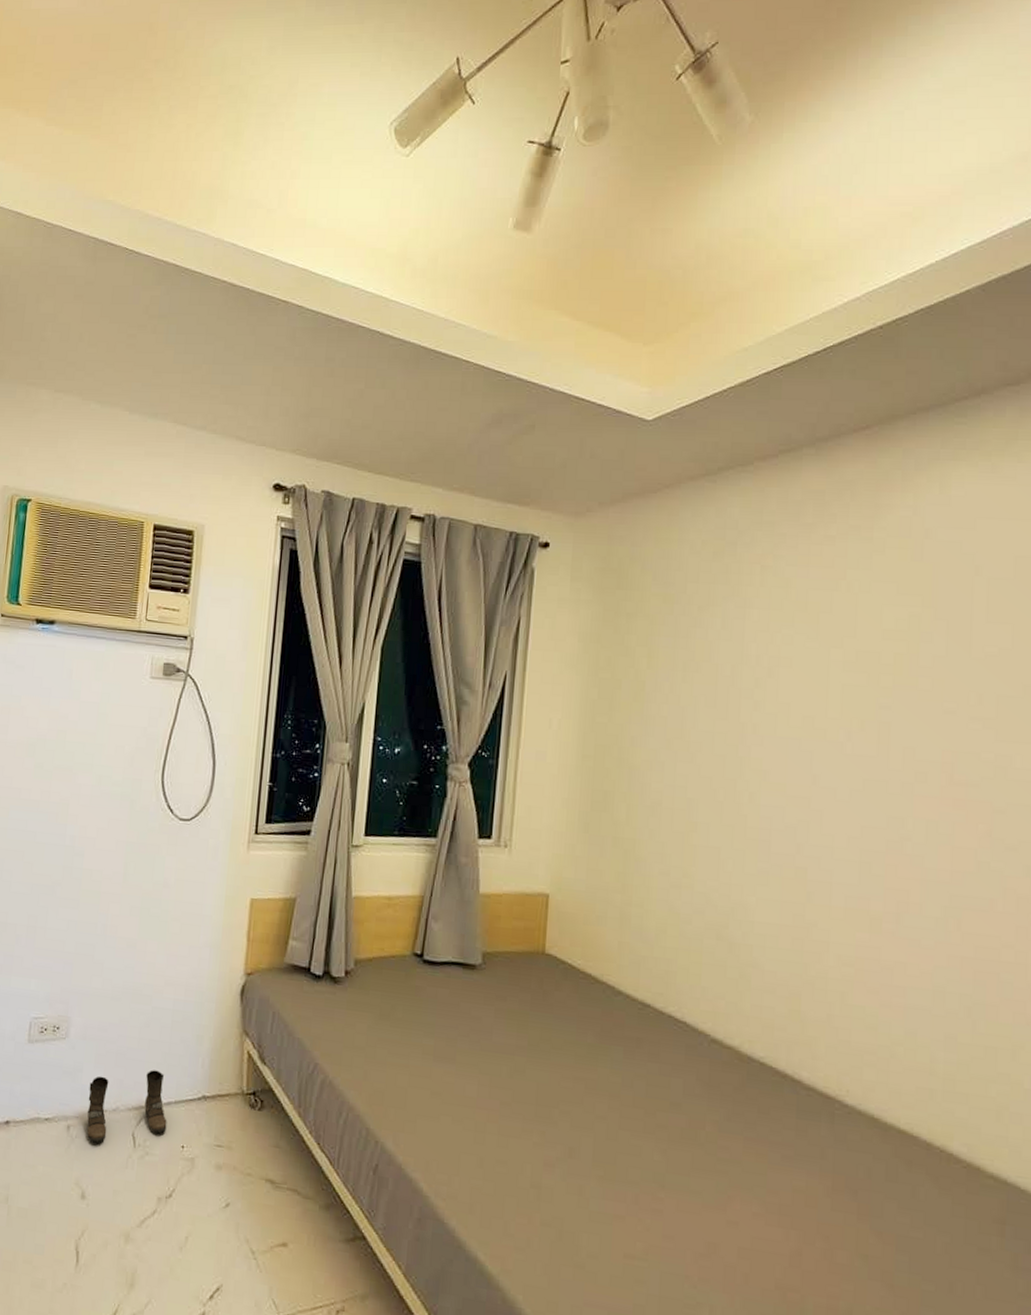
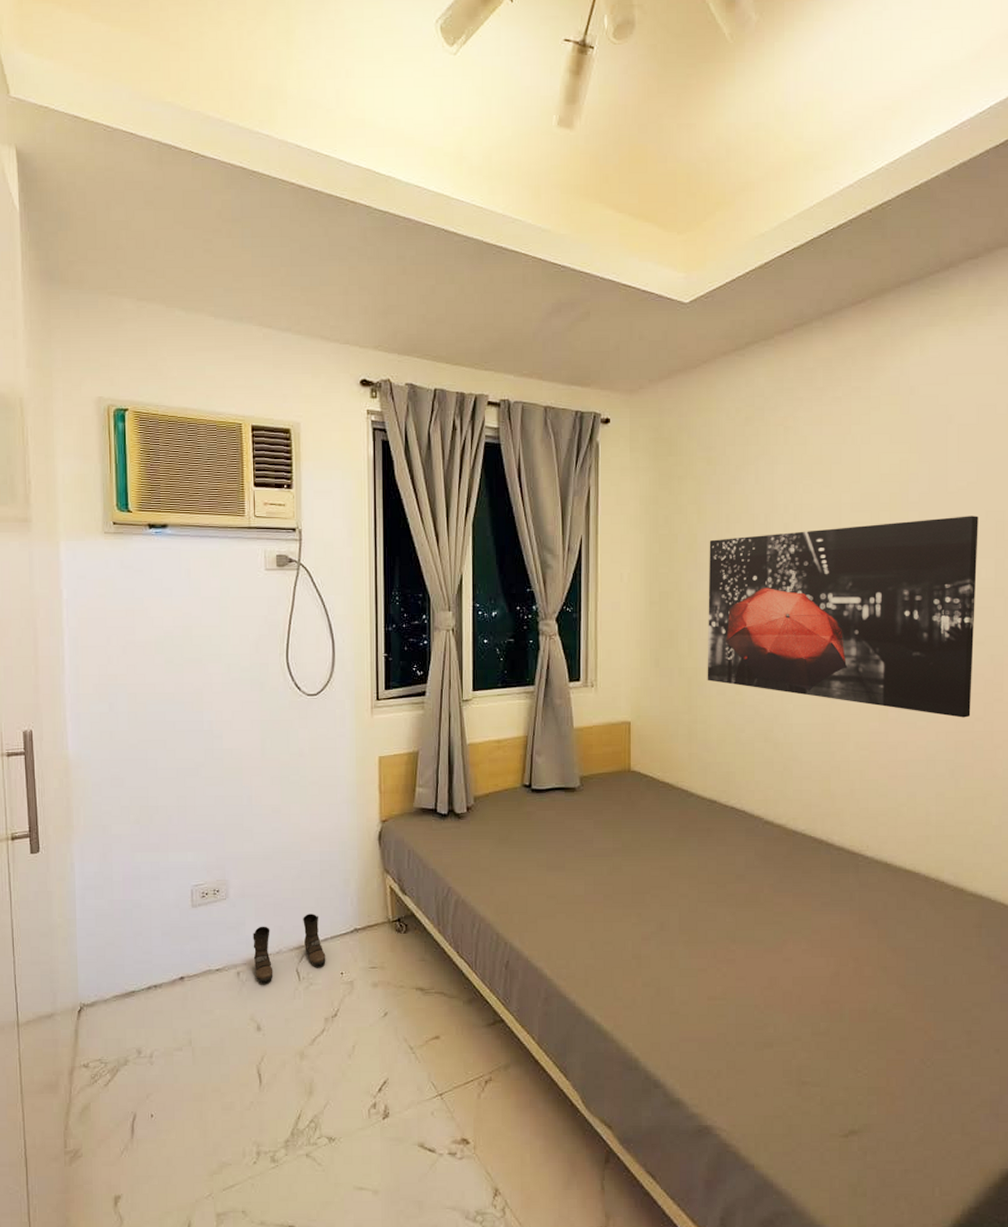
wall art: none [647,688,1013,943] -> present [707,516,978,718]

